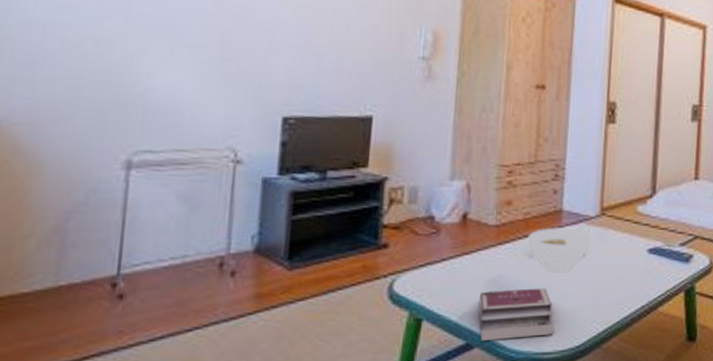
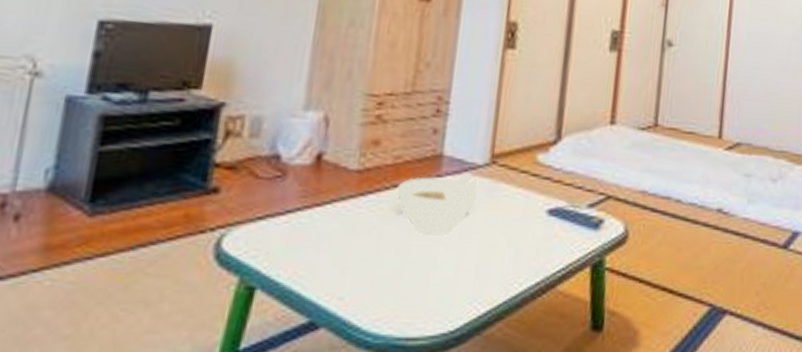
book: present [479,288,555,341] -> none [328,253,424,319]

